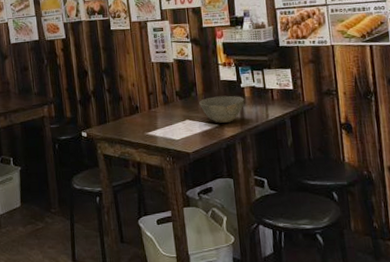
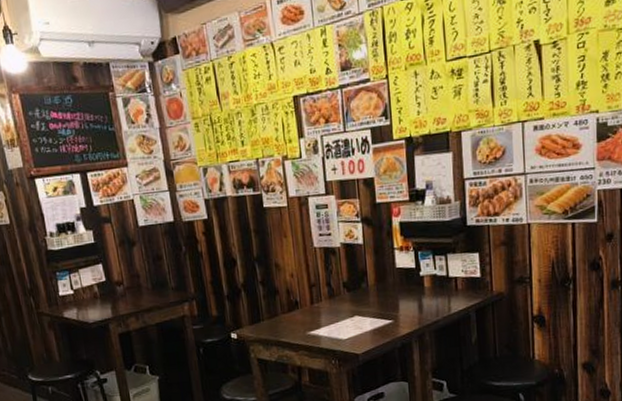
bowl: present [199,95,245,123] -> none [370,286,424,319]

